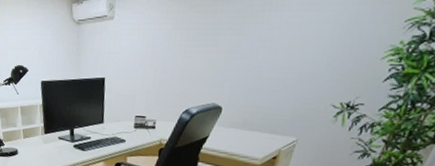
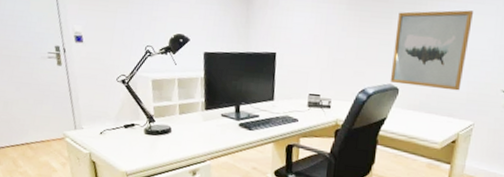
wall art: none [213,20,308,107] -> present [390,10,473,91]

